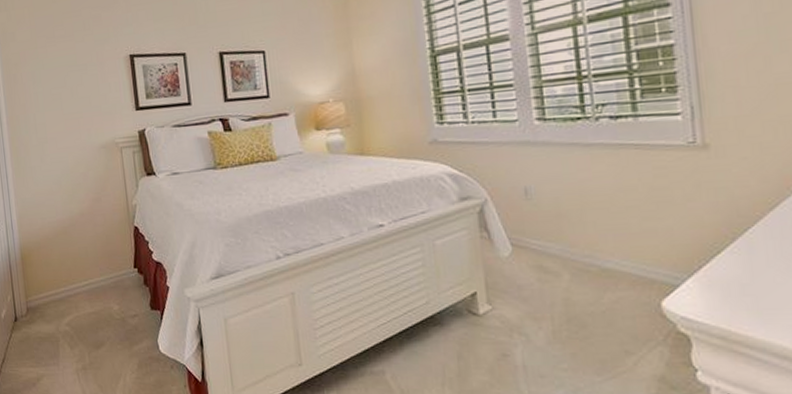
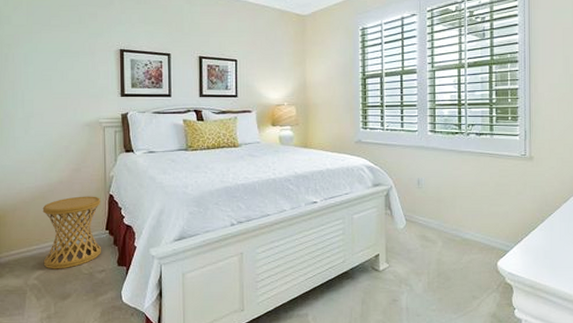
side table: none [66,229,132,314] -> present [42,196,101,269]

